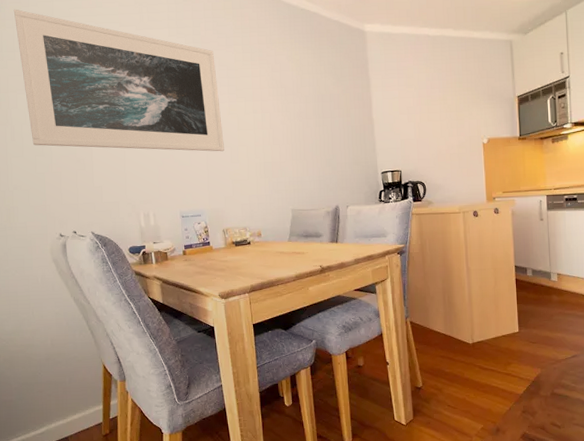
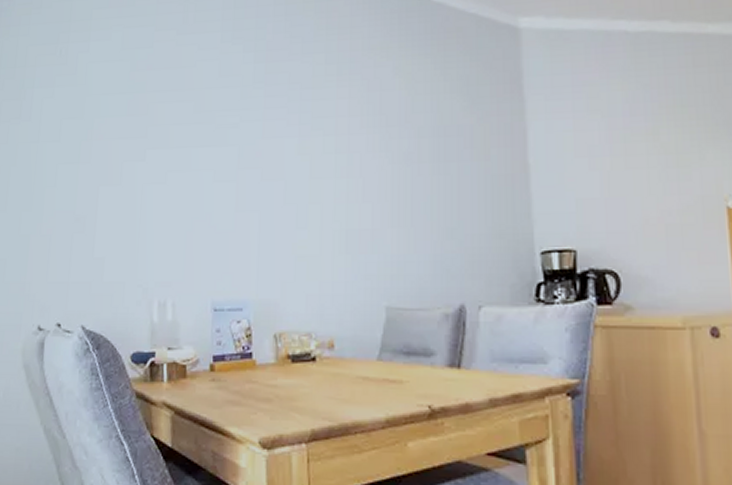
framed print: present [13,9,224,152] -> none [20,12,287,212]

